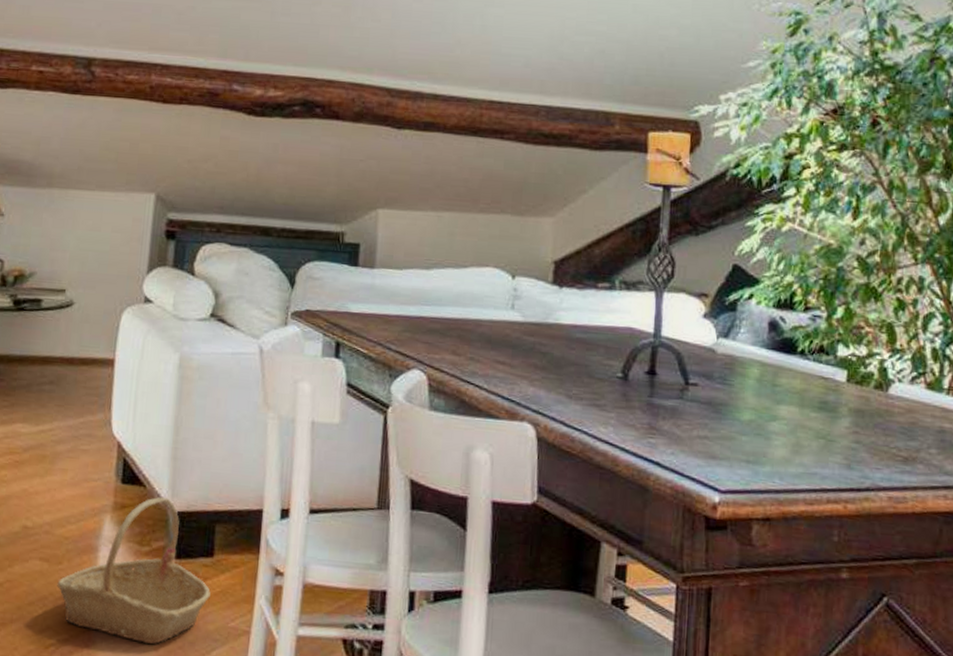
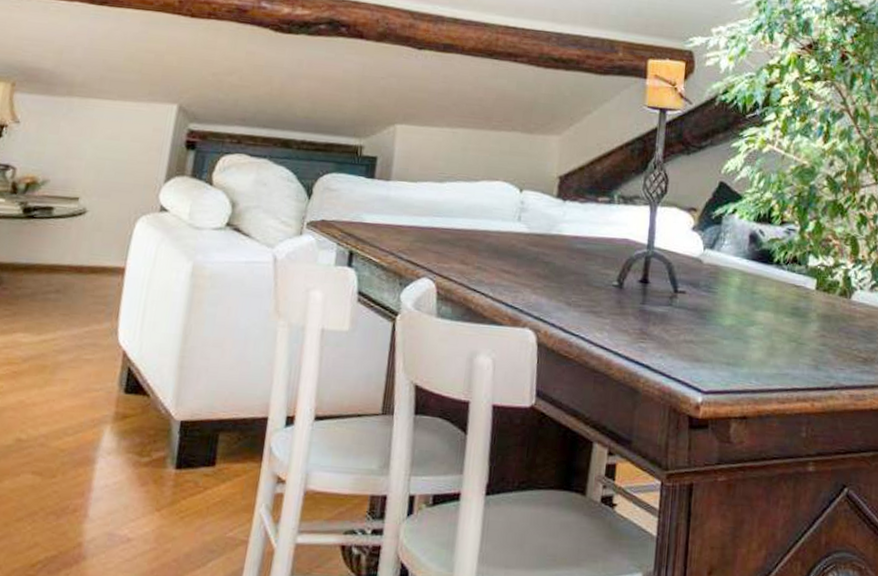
basket: present [57,497,211,645] -> none [49,406,210,559]

